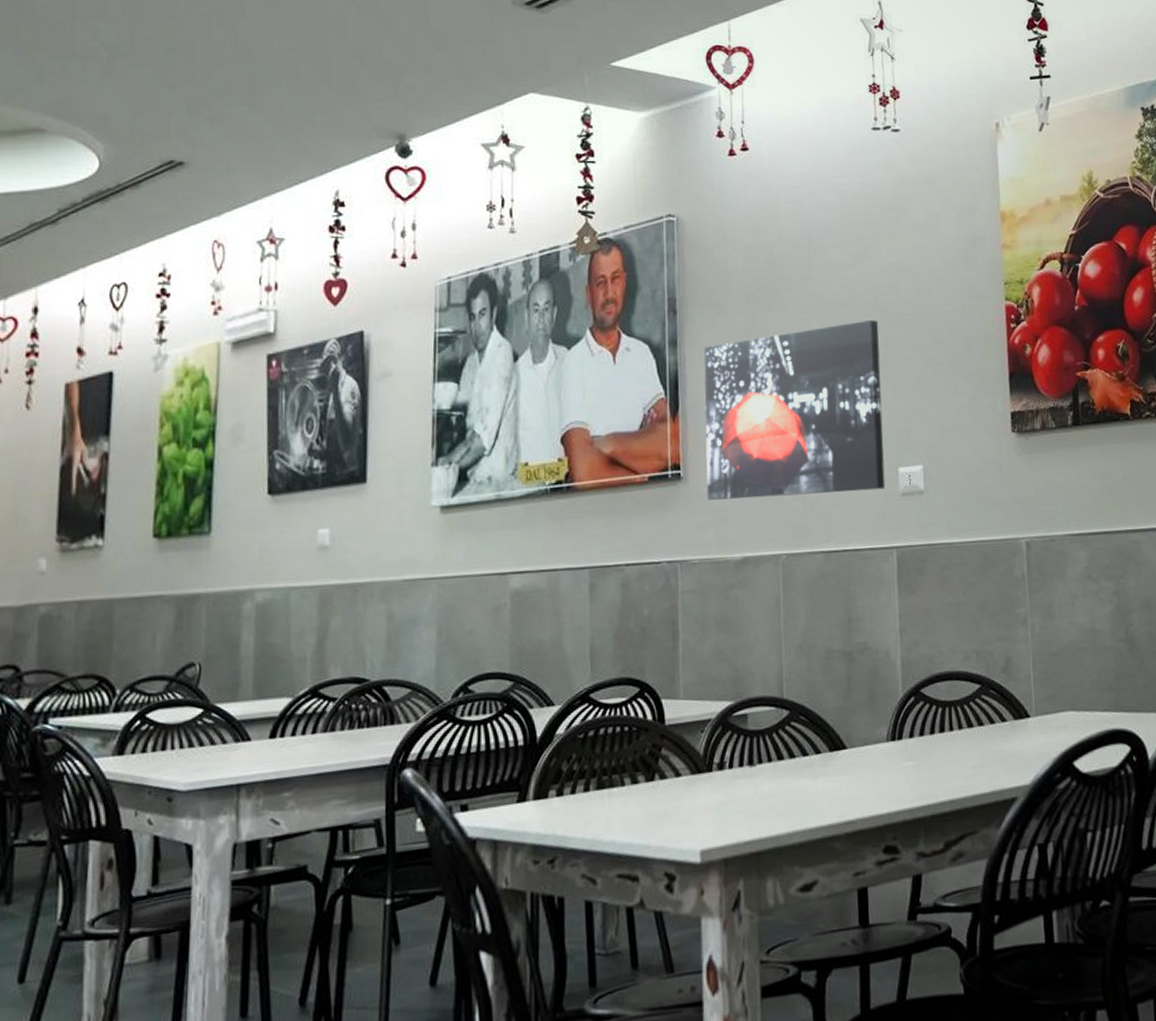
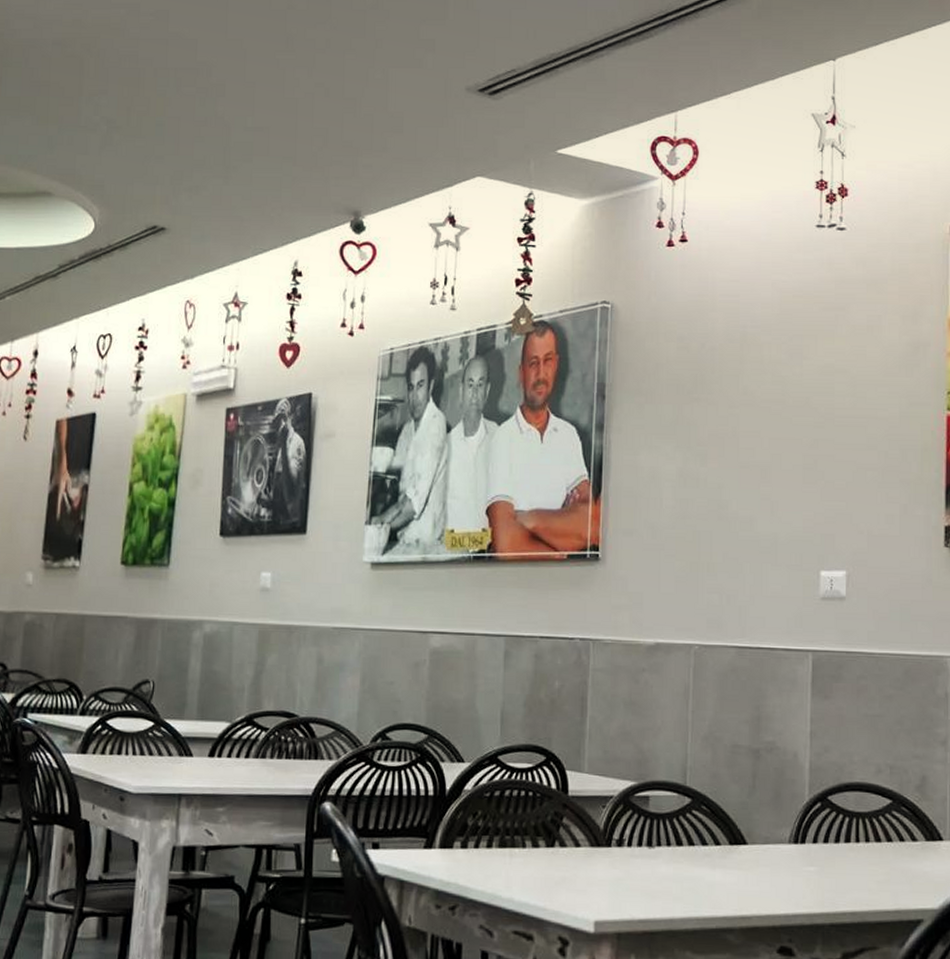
wall art: present [704,320,886,500] -> none [623,420,810,591]

